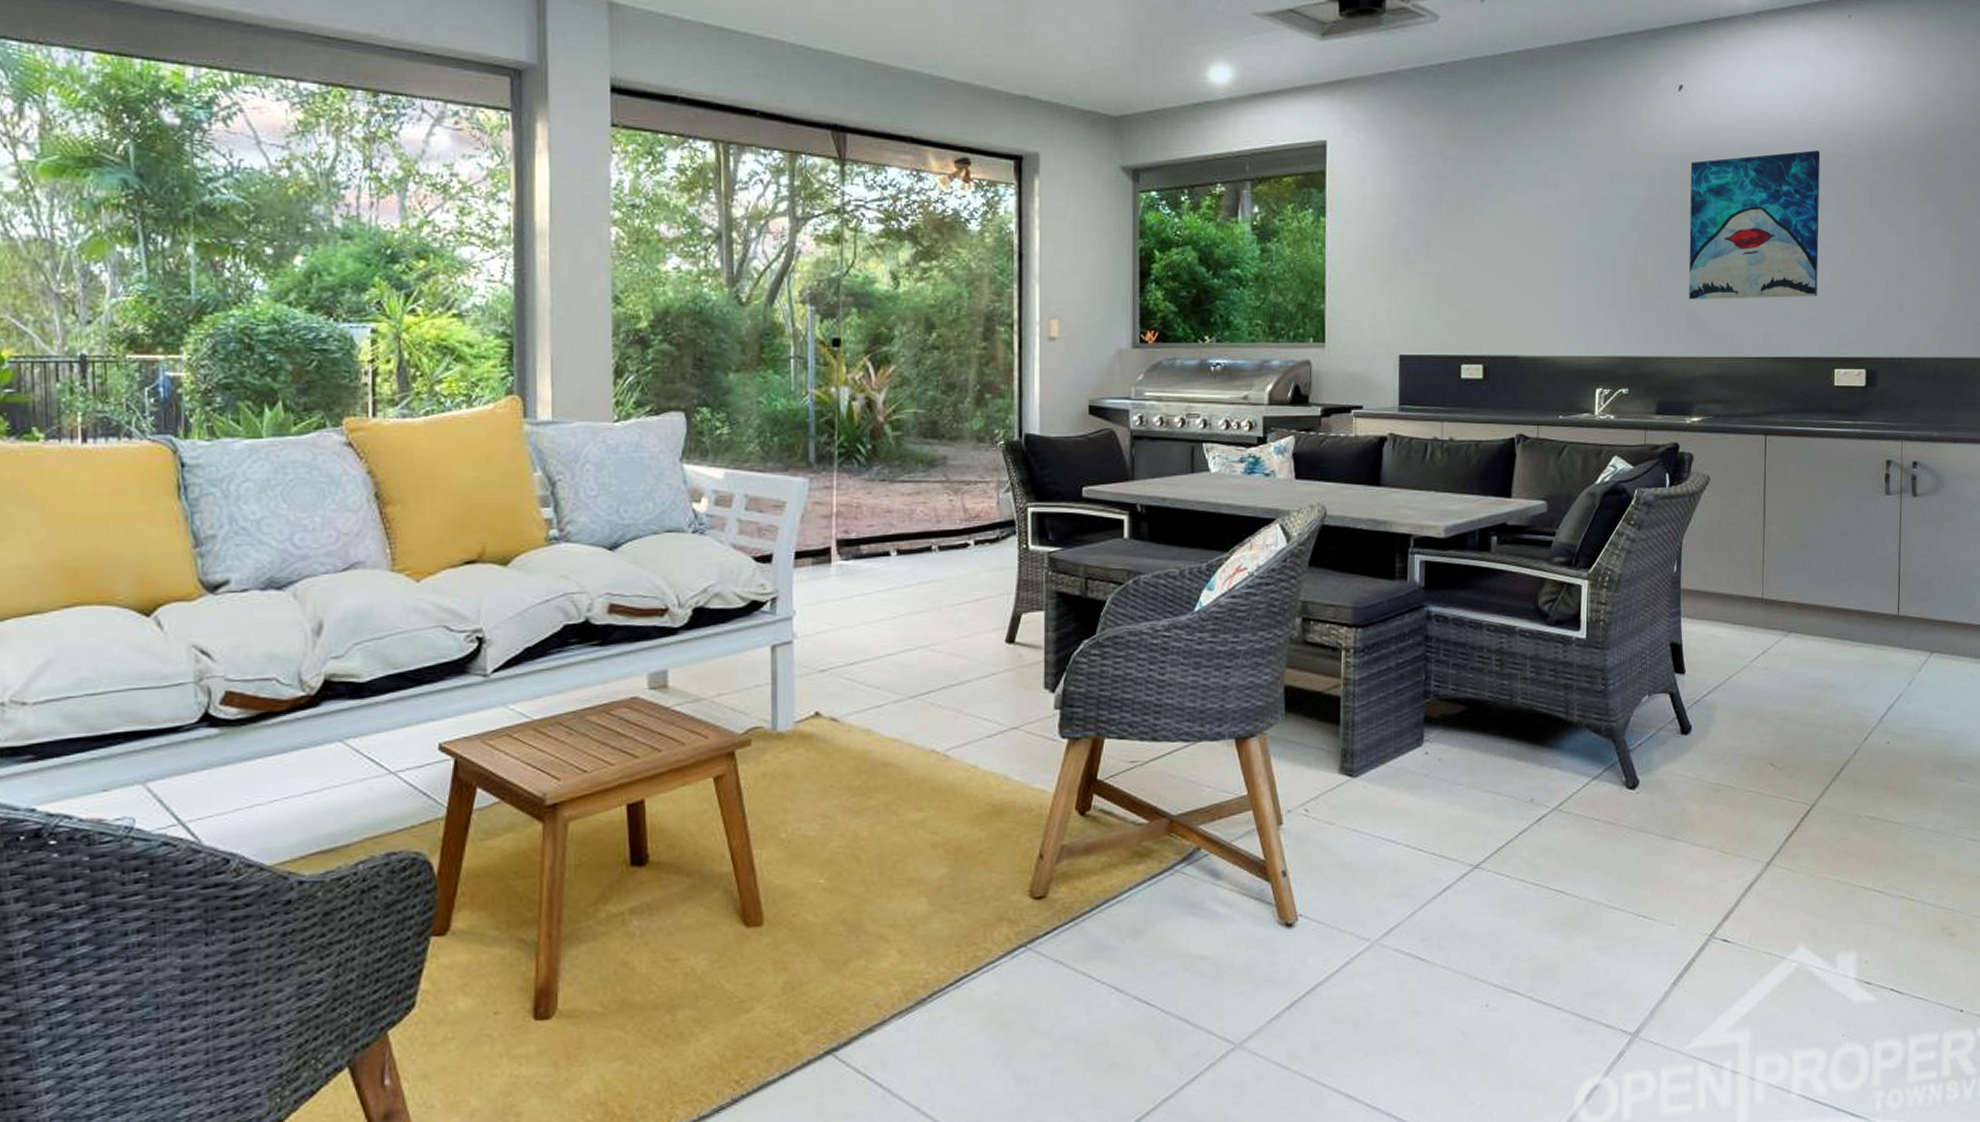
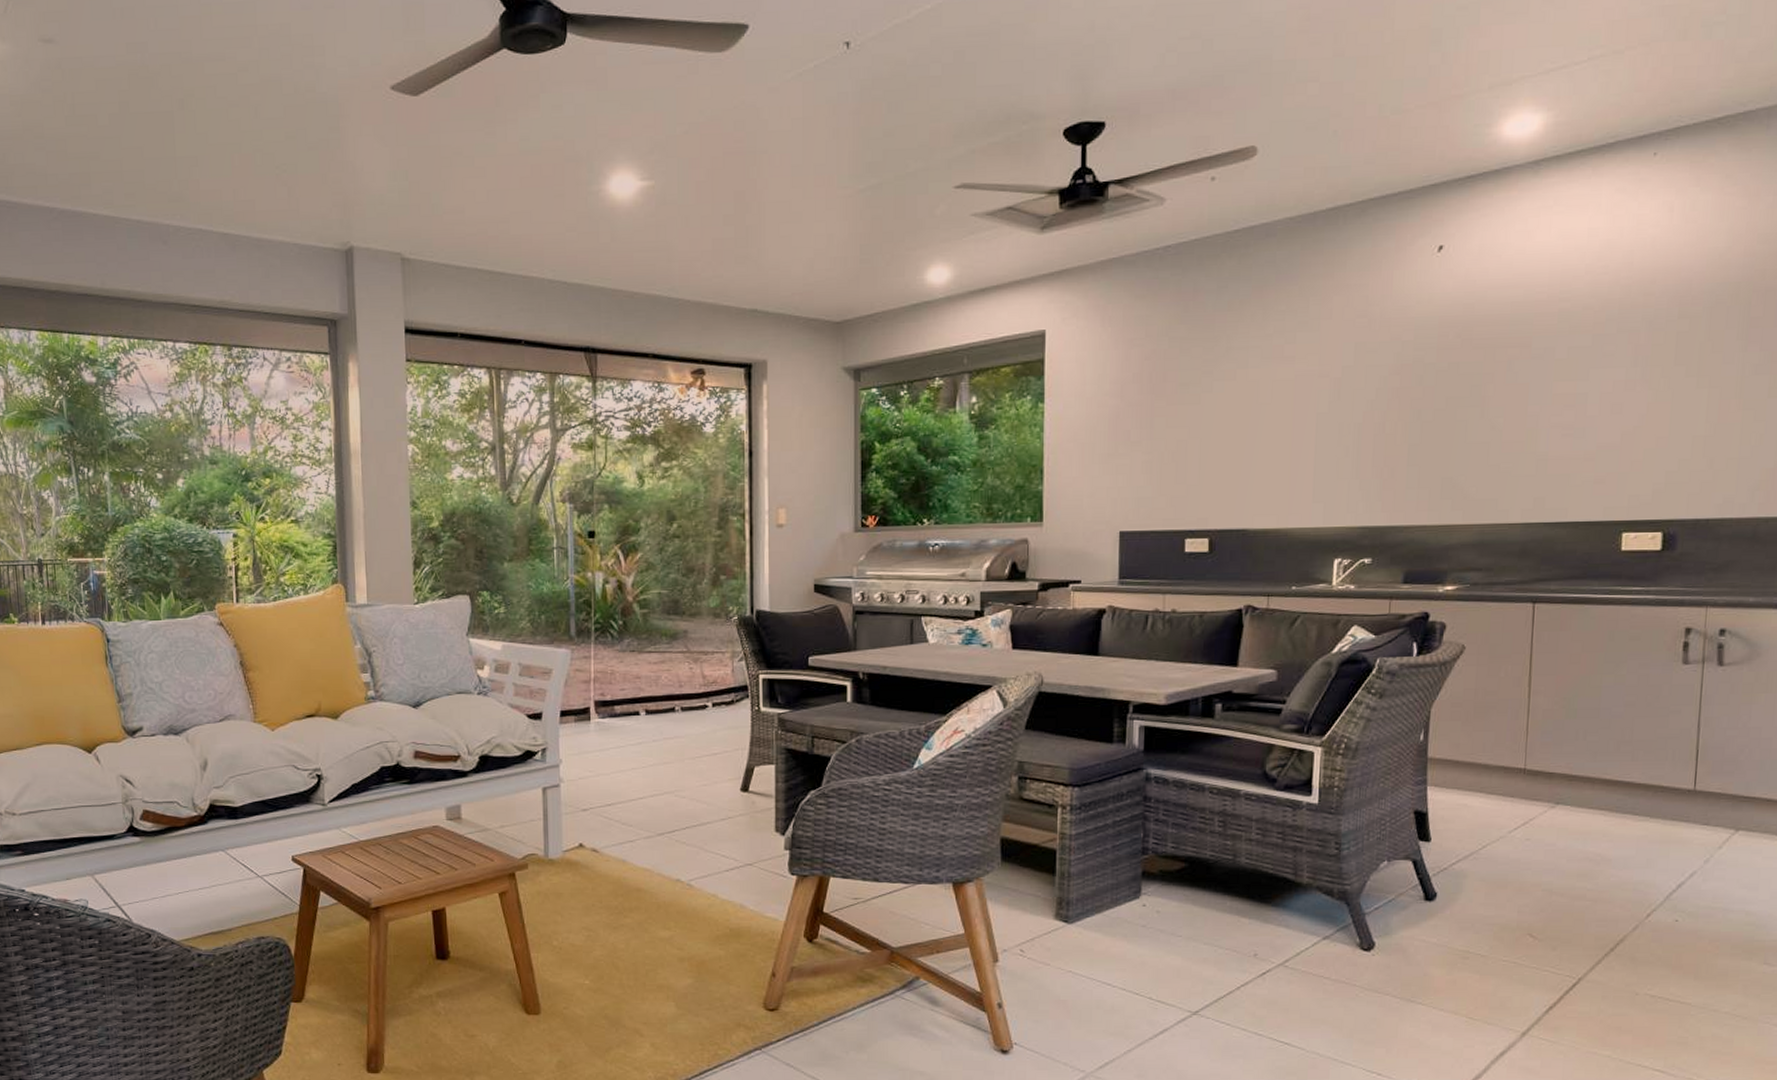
wall art: present [1689,150,1821,300] -> none [1445,302,1612,467]

